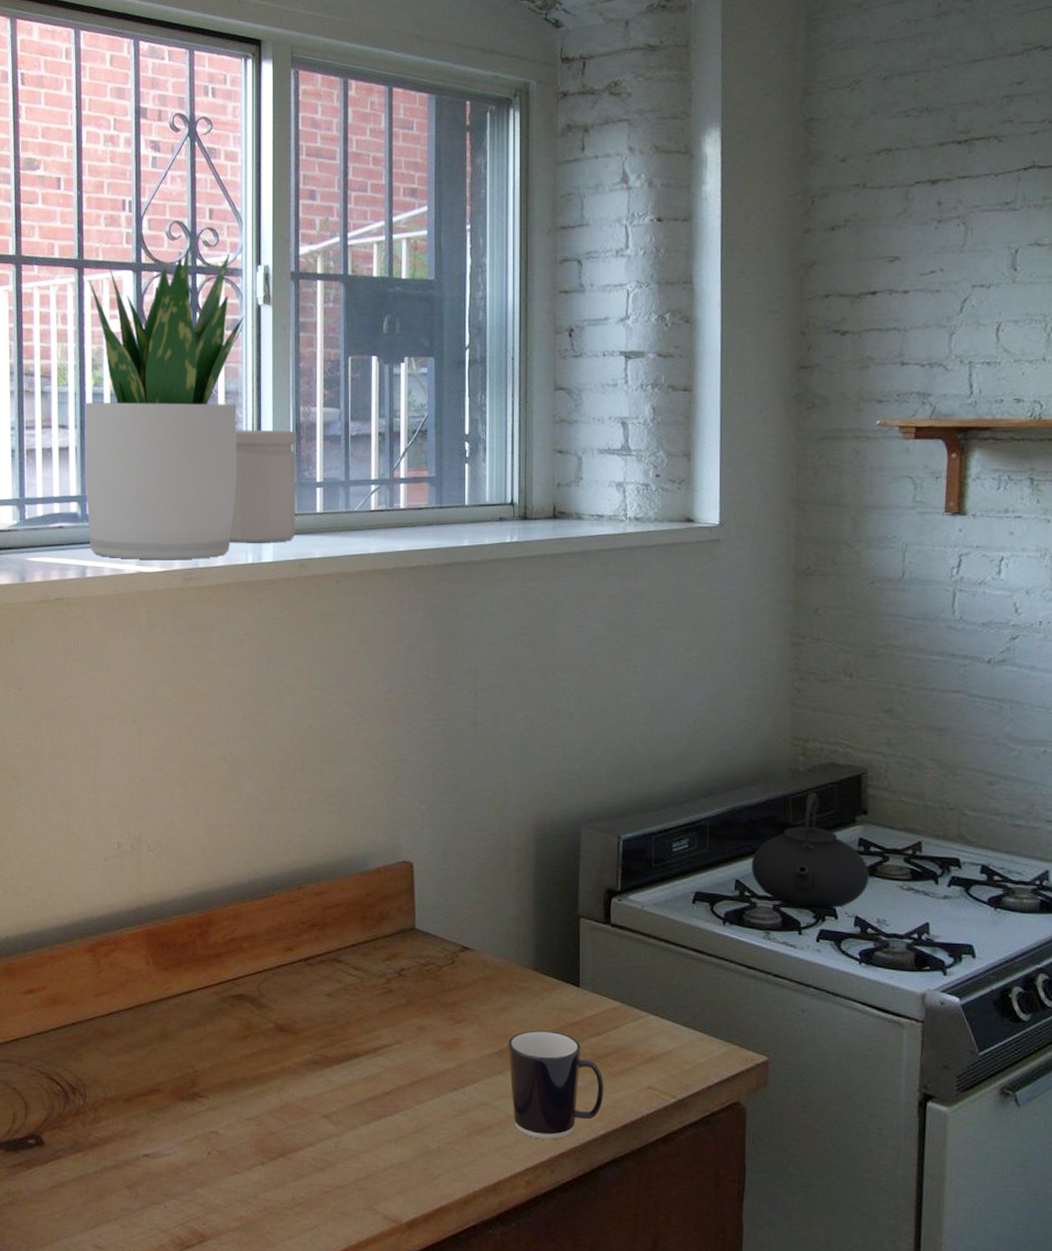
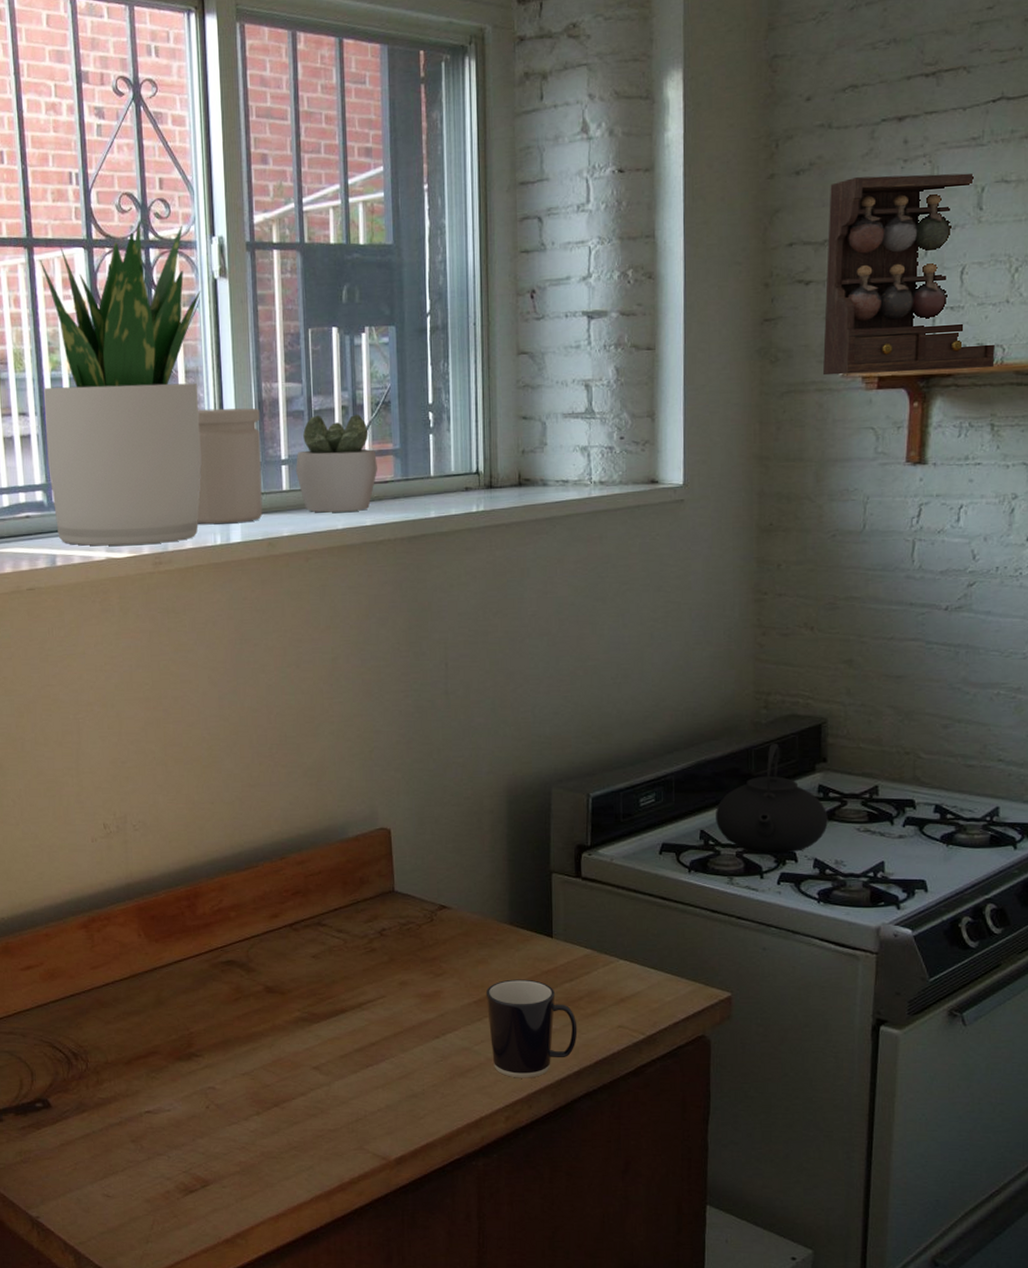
succulent plant: none [331,440,412,536] -> present [296,413,377,513]
spice rack: none [859,234,1034,424] -> present [822,172,996,376]

